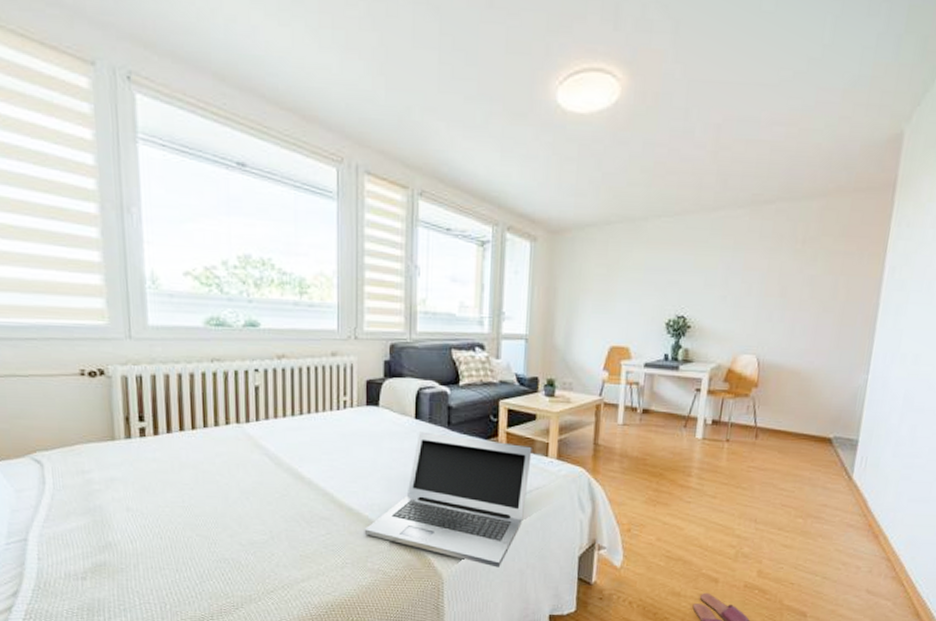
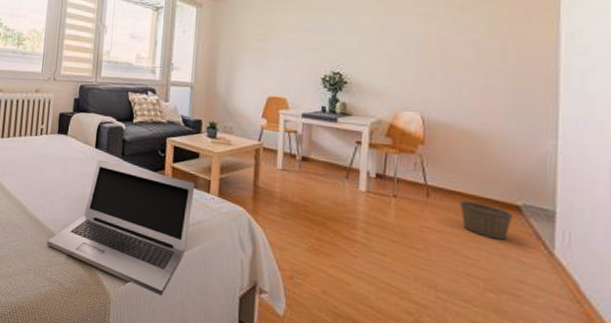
basket: none [782,439,825,471] -> present [459,201,513,240]

